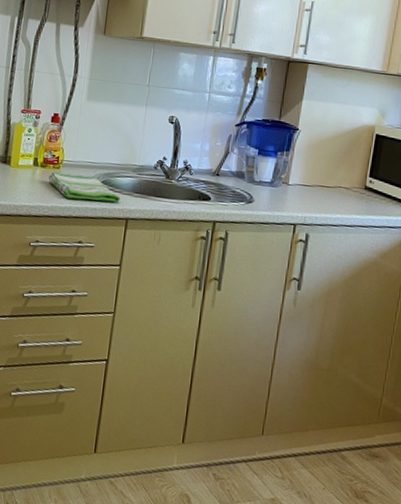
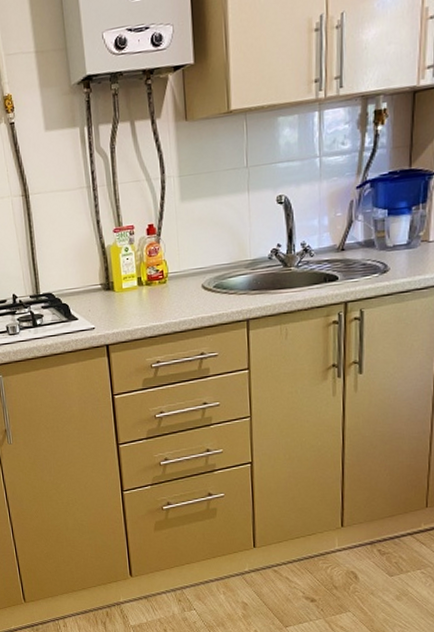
dish towel: present [48,171,121,203] -> none [156,282,237,312]

